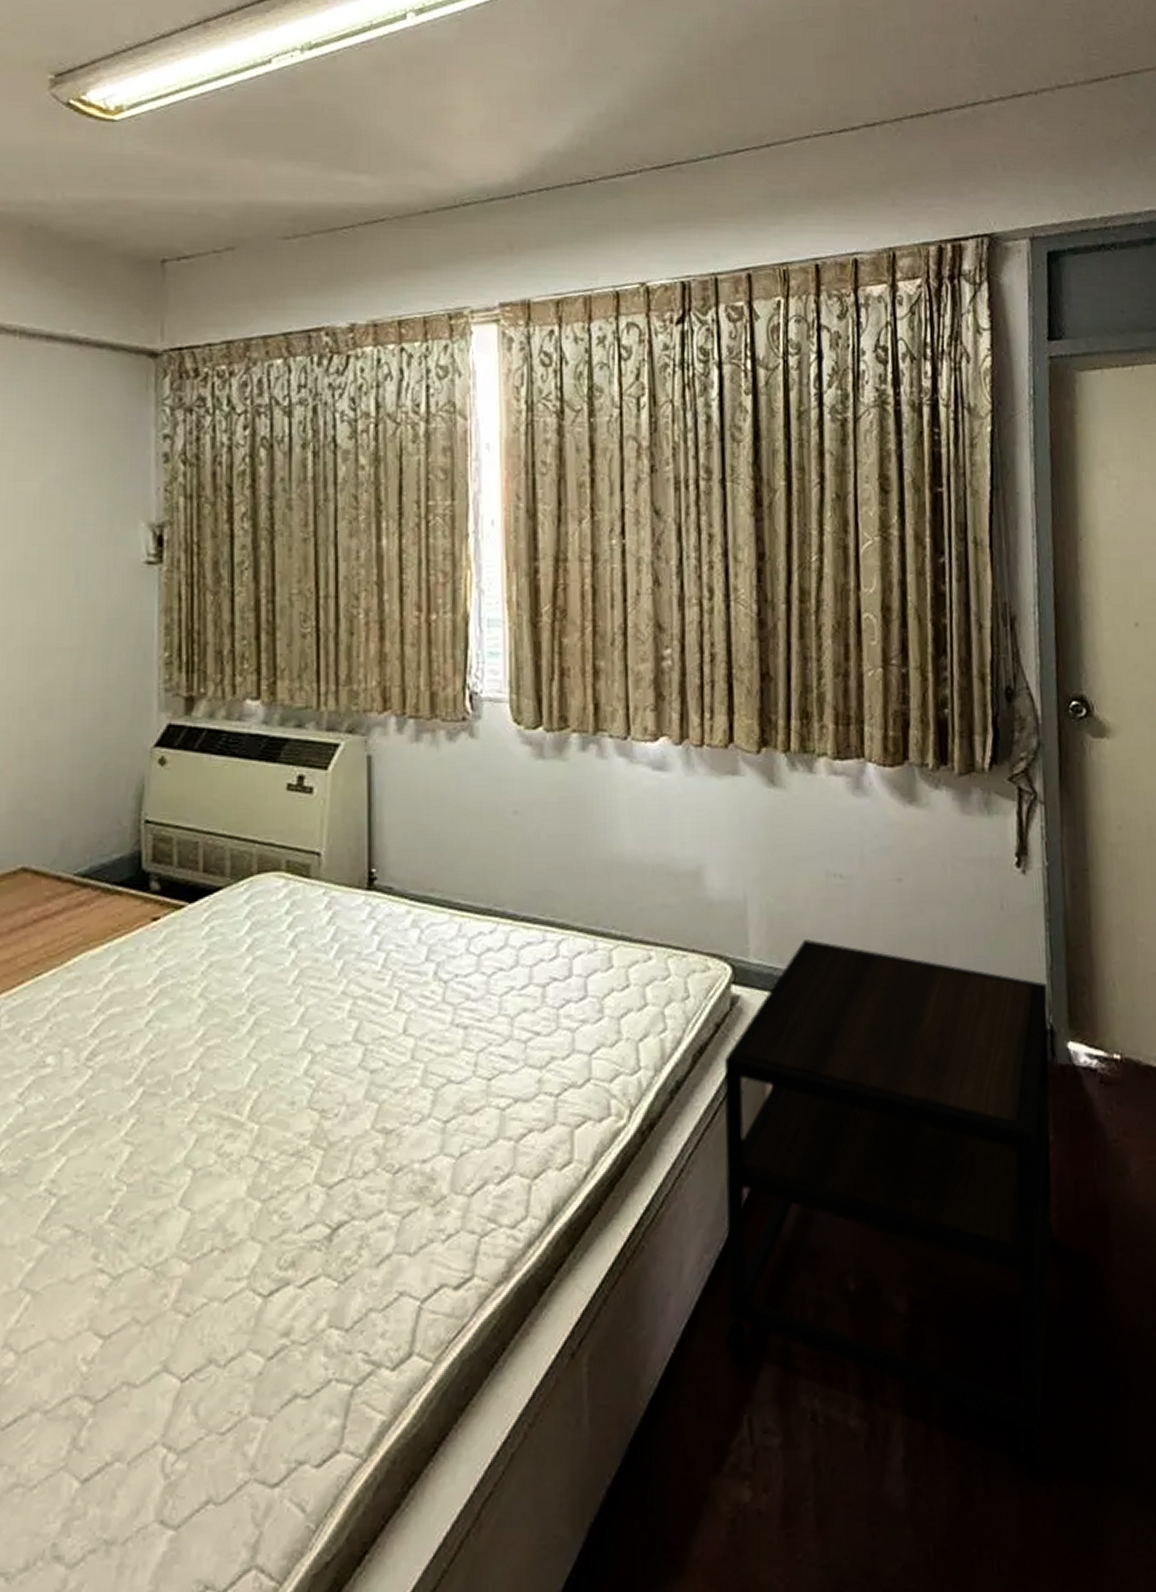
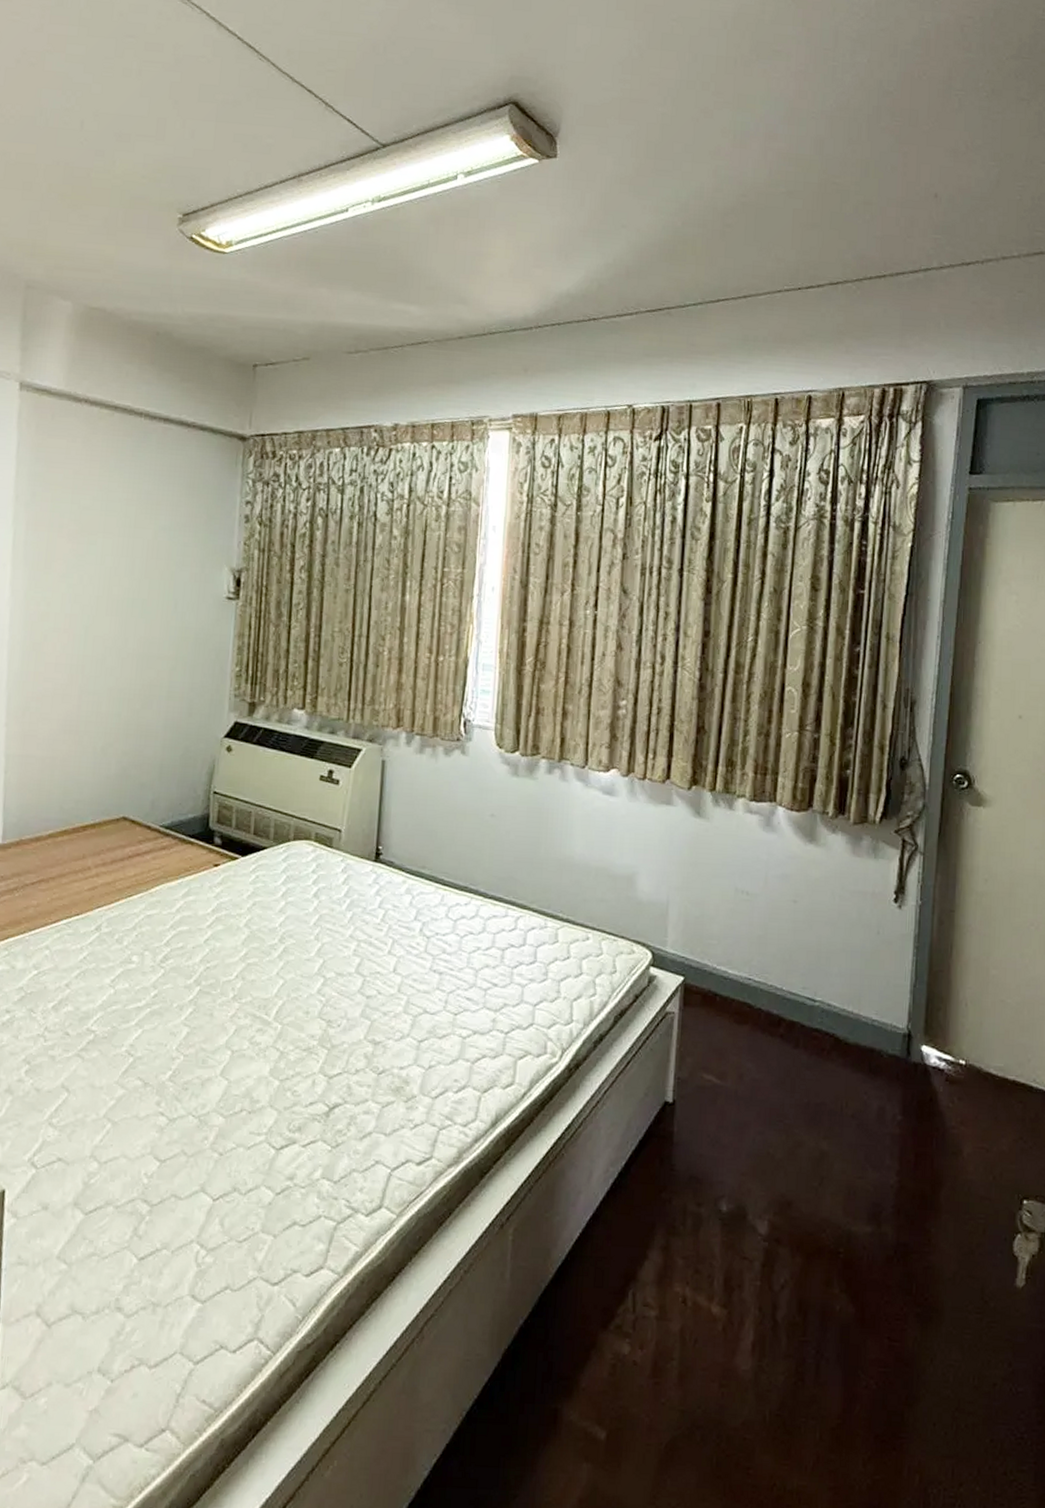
side table: present [723,939,1055,1471] -> none [619,939,910,1369]

